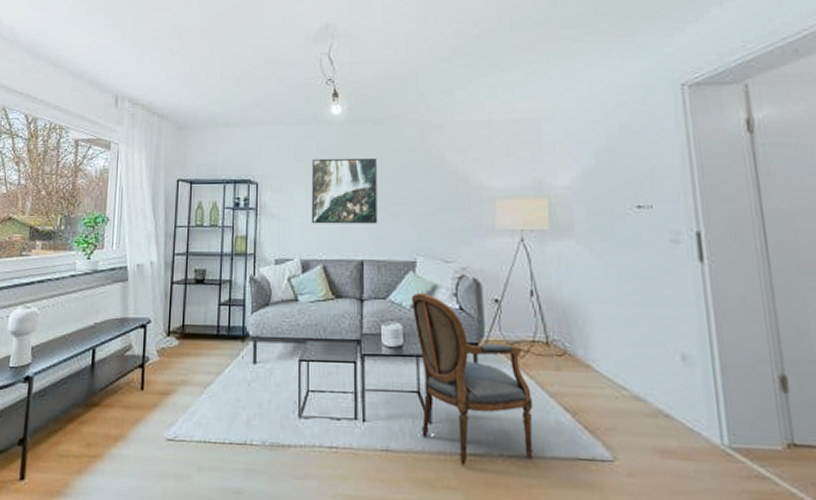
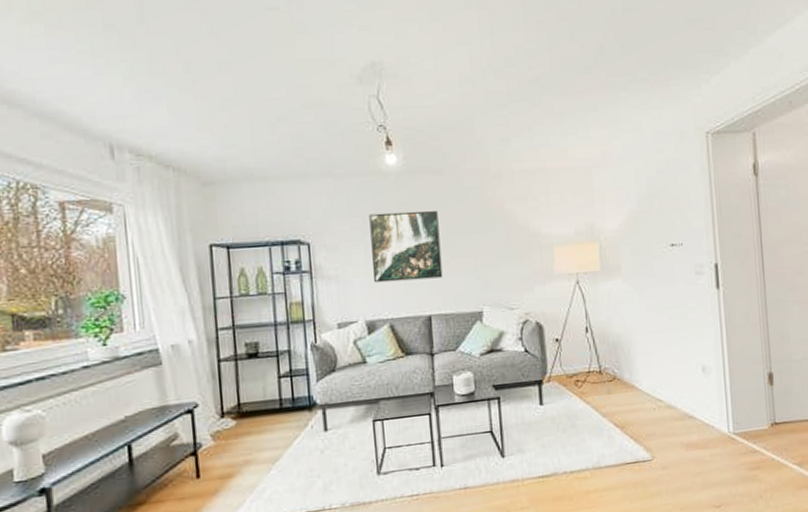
armchair: present [411,292,534,466] -> none [480,340,591,488]

